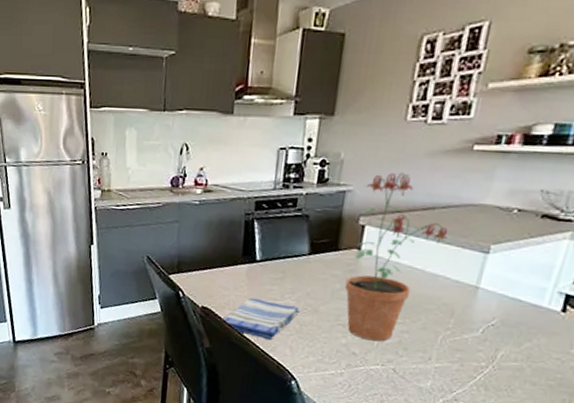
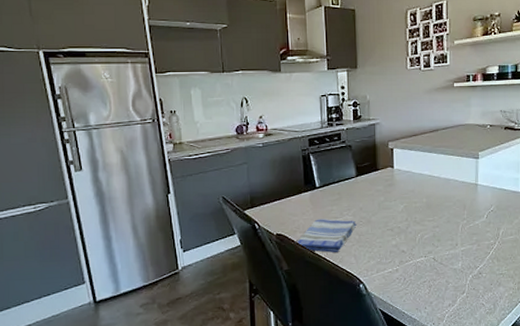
potted plant: present [344,172,448,342] -> none [387,106,450,239]

